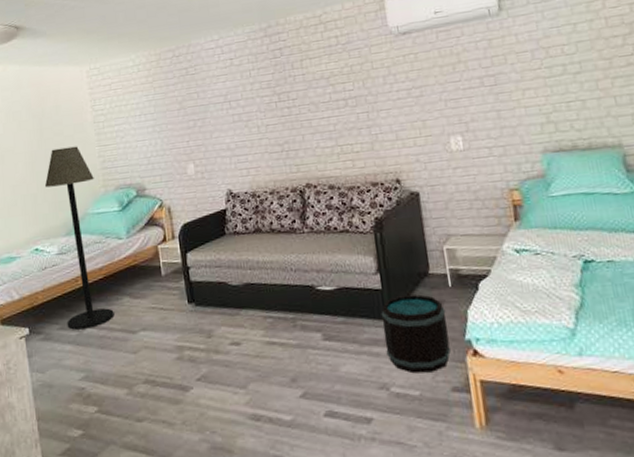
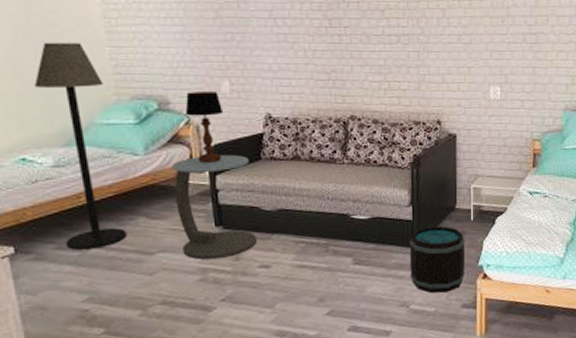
side table: none [149,232,226,338] -> present [172,154,257,260]
table lamp: none [158,174,191,242] -> present [185,92,224,163]

